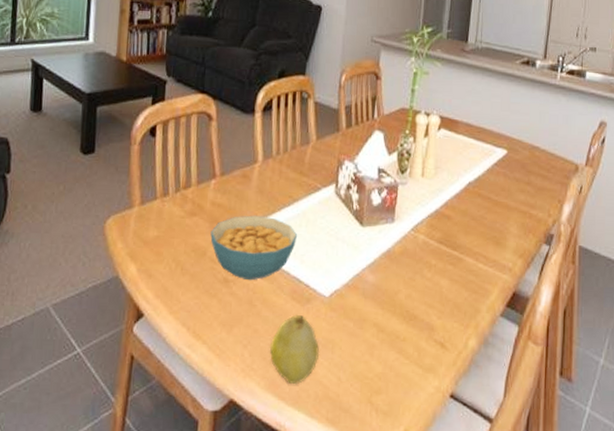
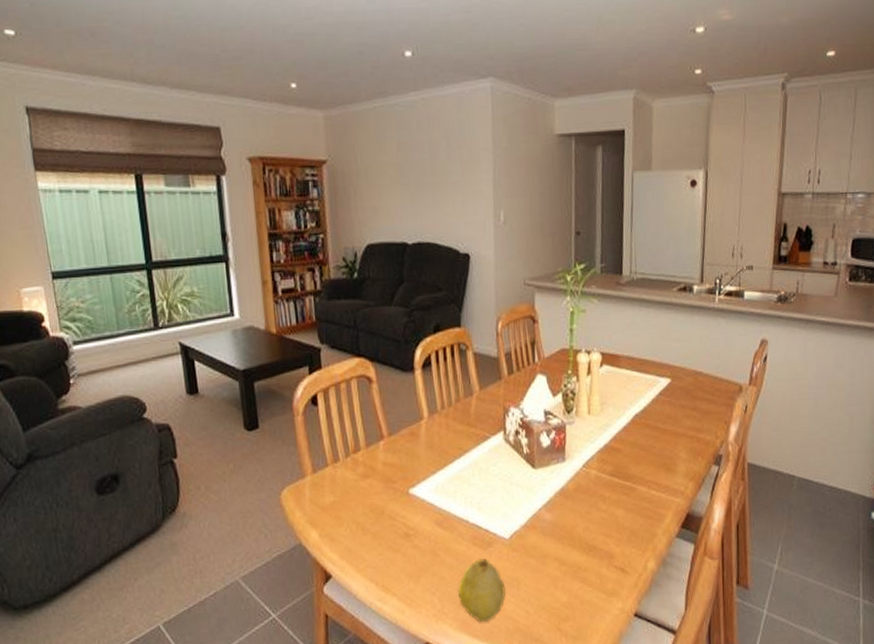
cereal bowl: present [210,215,298,281] -> none [386,470,472,533]

